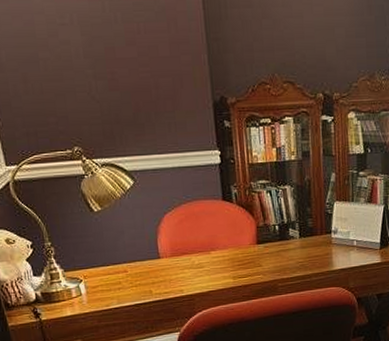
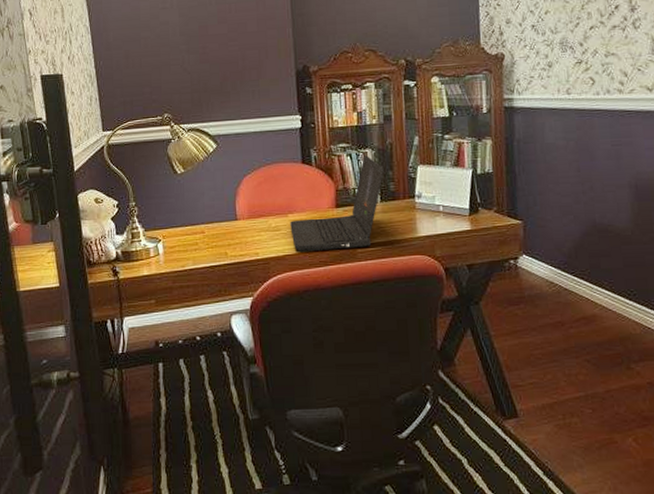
laptop computer: none [213,192,303,288] -> present [290,155,384,253]

